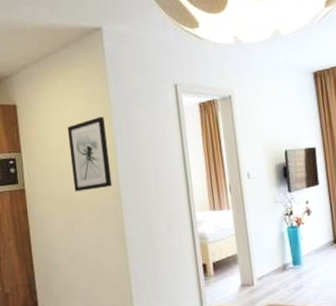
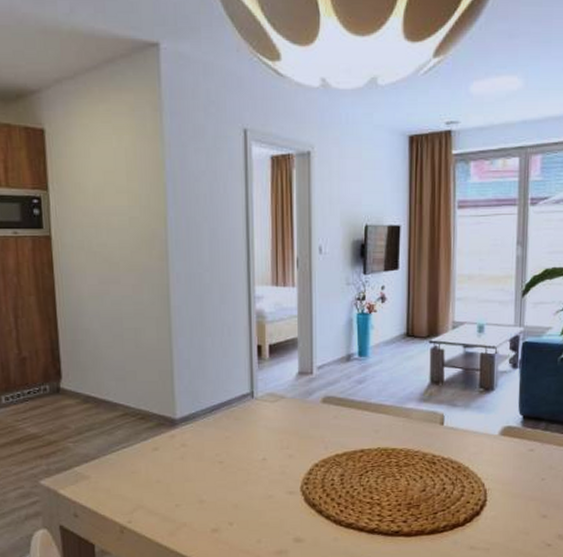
wall art: present [68,116,113,192] -> none [108,157,159,246]

